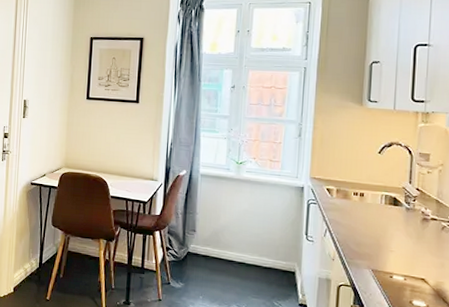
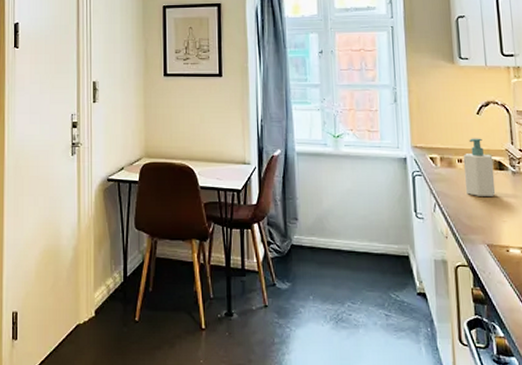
soap bottle: none [357,174,389,229] -> present [464,138,496,197]

